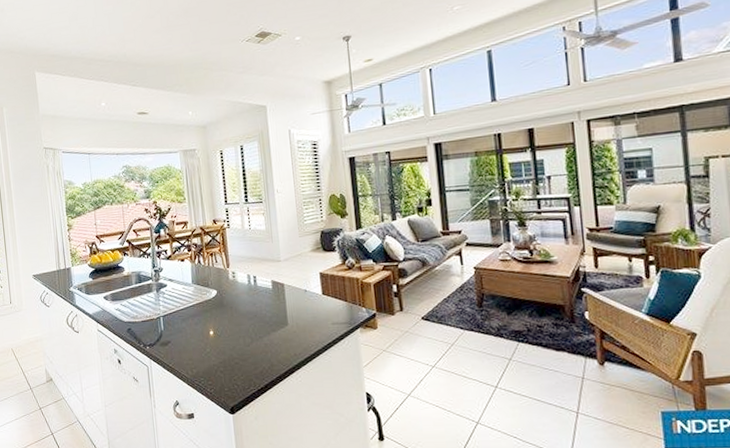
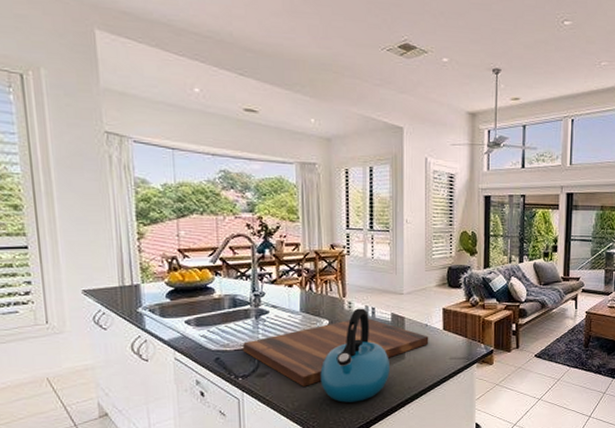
cutting board: none [148,286,310,354] -> present [243,318,429,387]
kettle: none [213,277,275,370] -> present [320,308,390,403]

